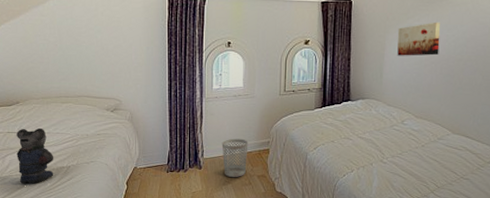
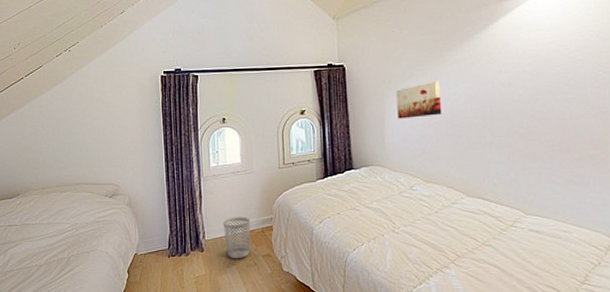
bear: present [16,127,54,186] -> none [17,218,55,280]

